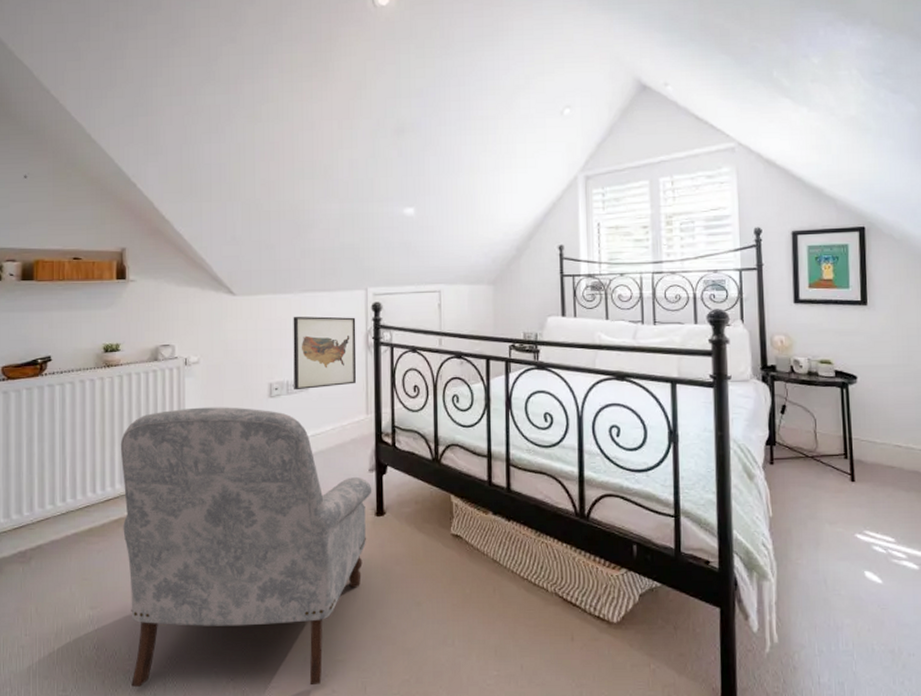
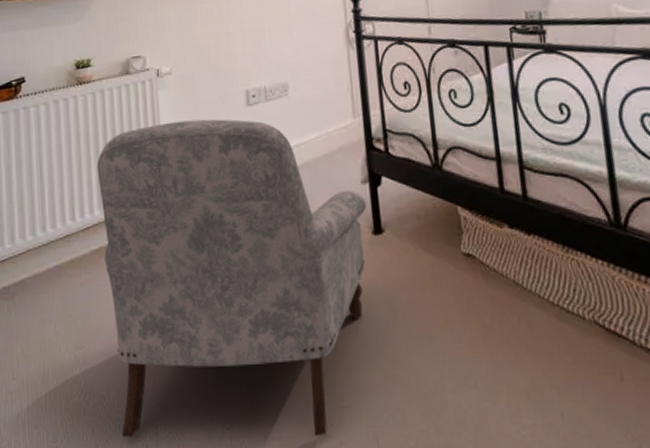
wall art: present [293,316,357,391] -> none [266,10,339,96]

